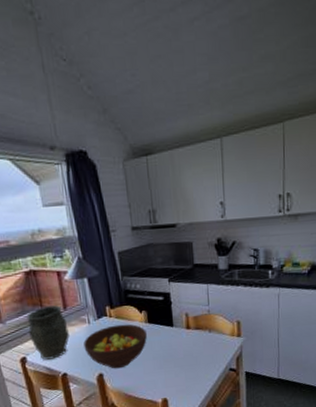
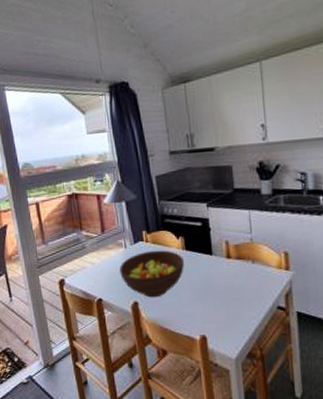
vase: present [27,305,70,360] -> none [67,228,106,283]

